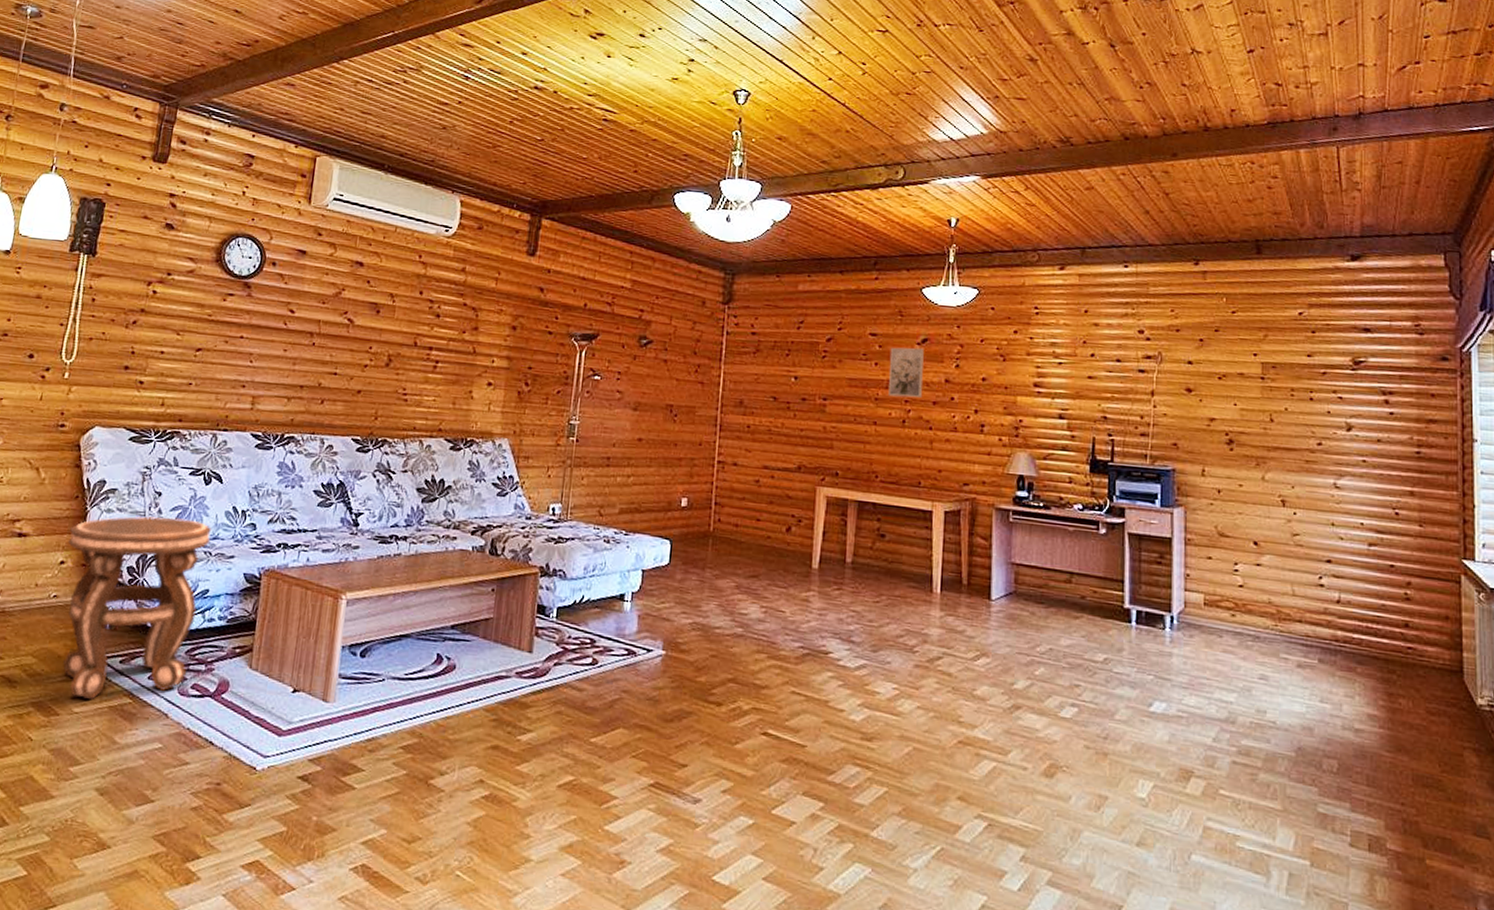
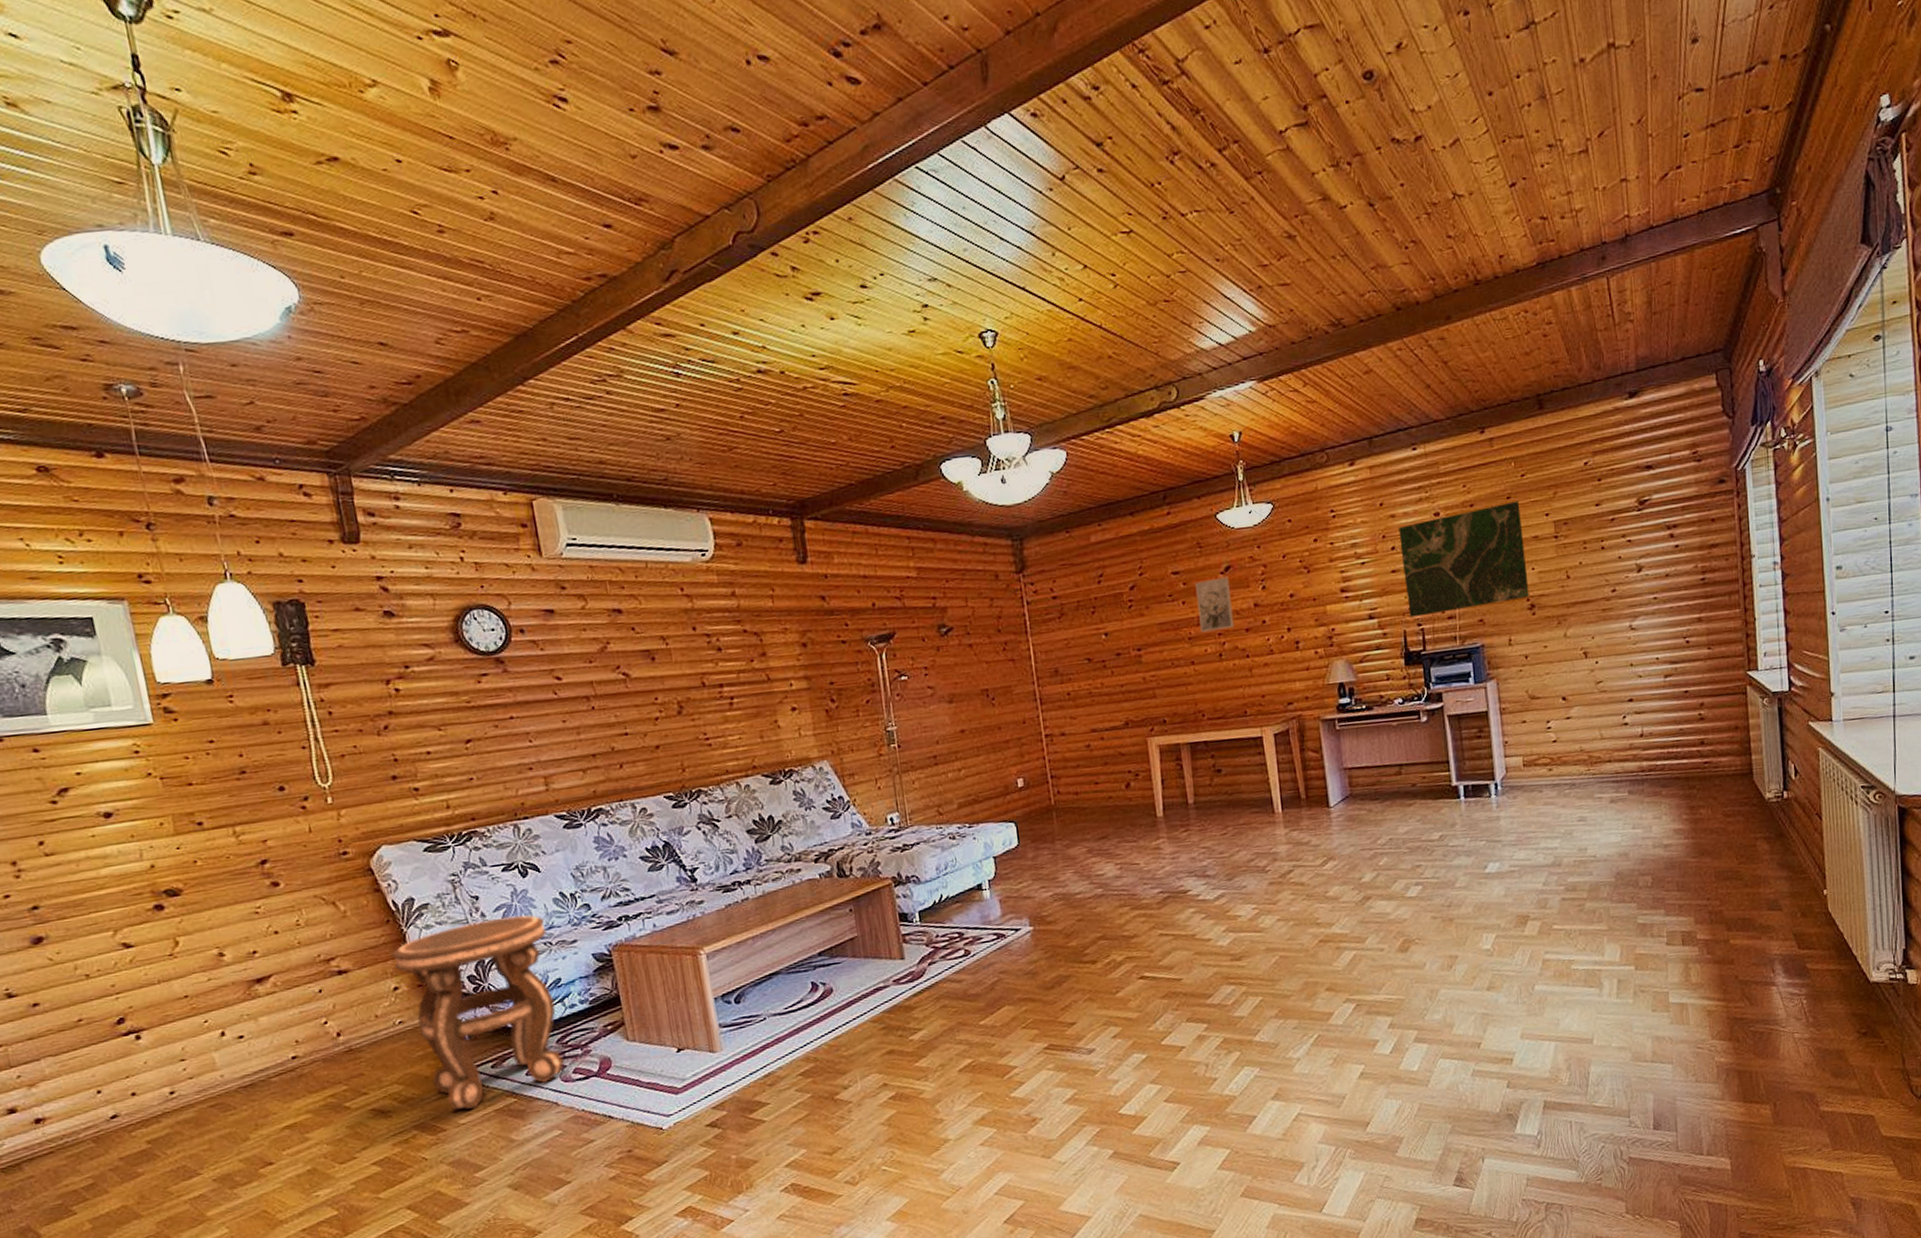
map: none [1099,334,1229,432] -> present [1399,501,1529,618]

